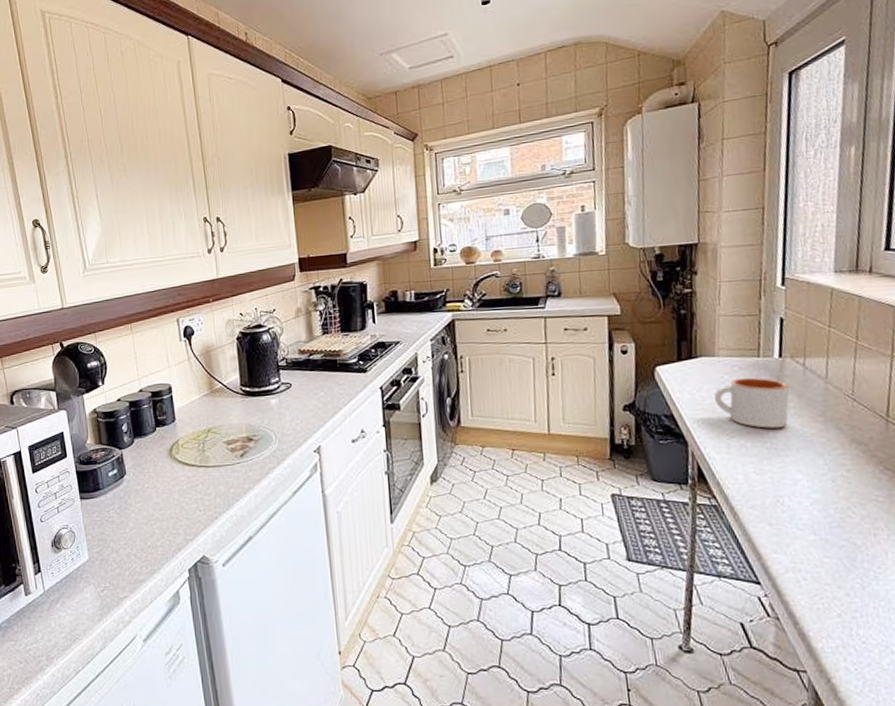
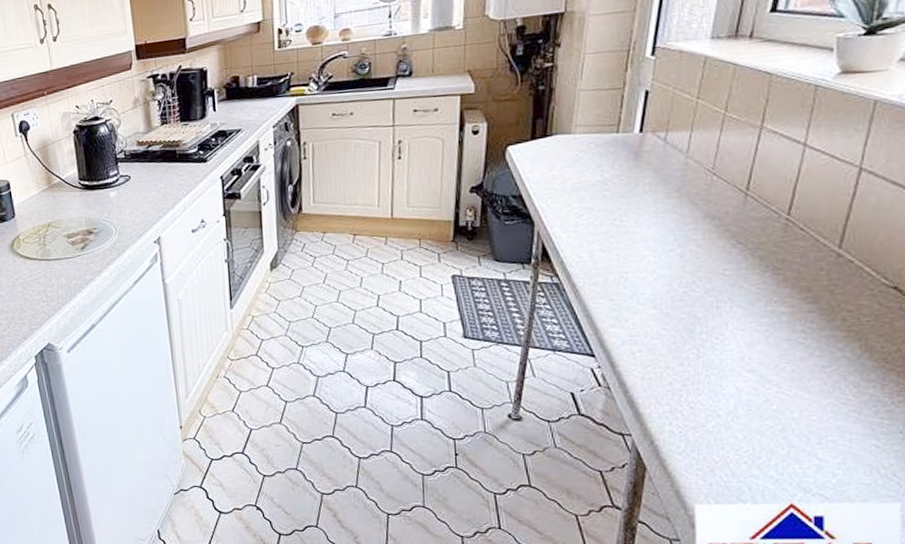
mug: present [714,377,789,429] -> none [567,154,646,206]

